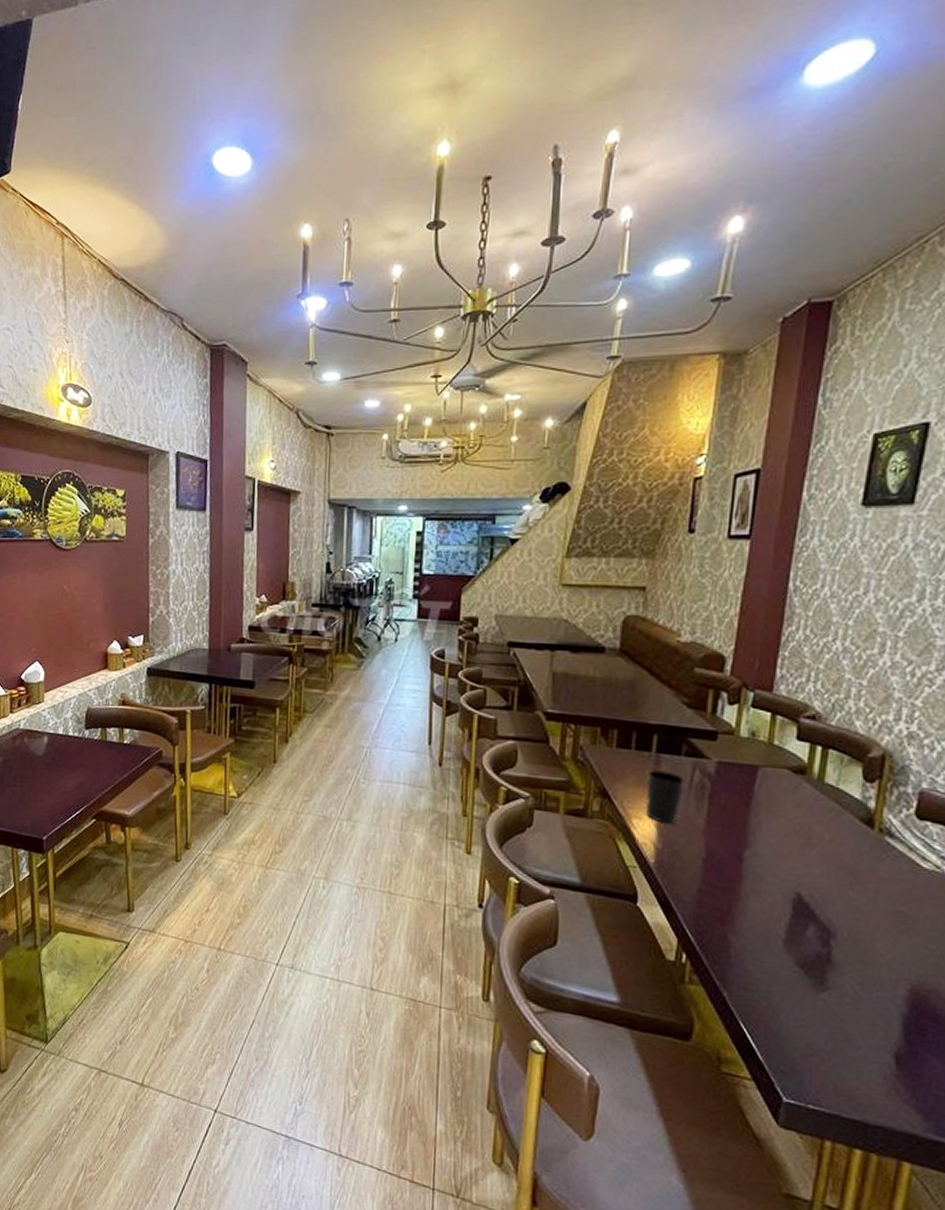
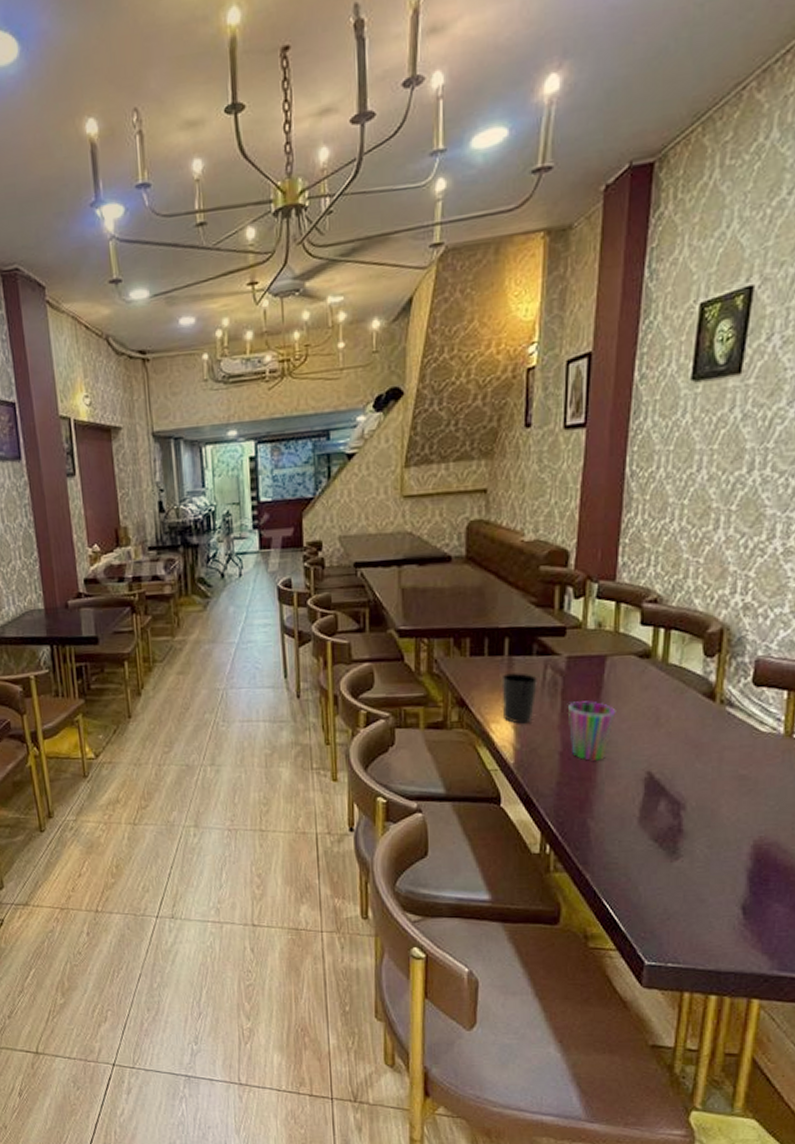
cup: none [713,808,766,873] -> present [567,701,616,761]

